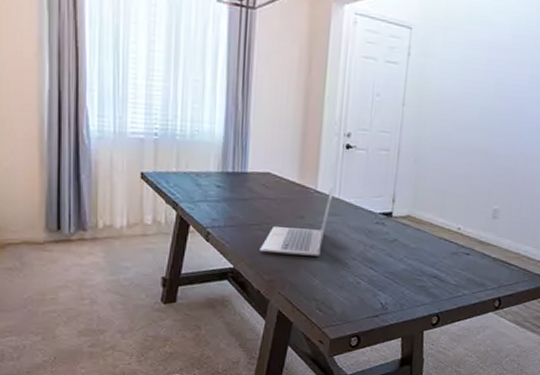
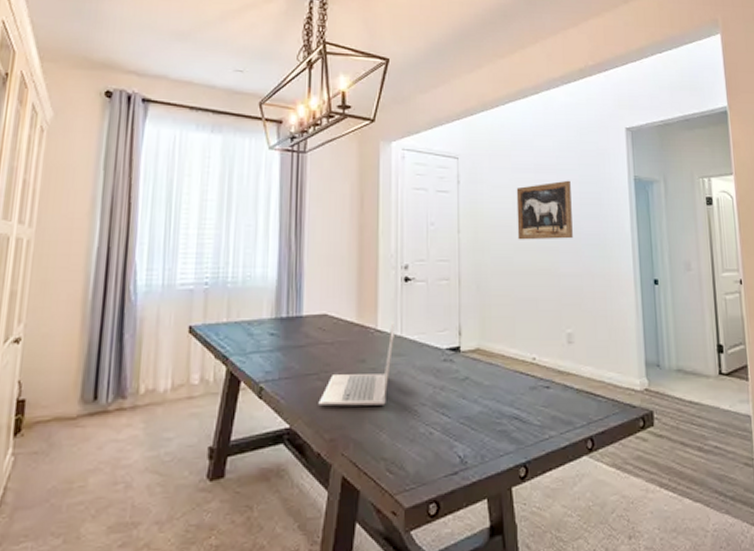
wall art: none [460,61,523,122] -> present [516,180,573,240]

